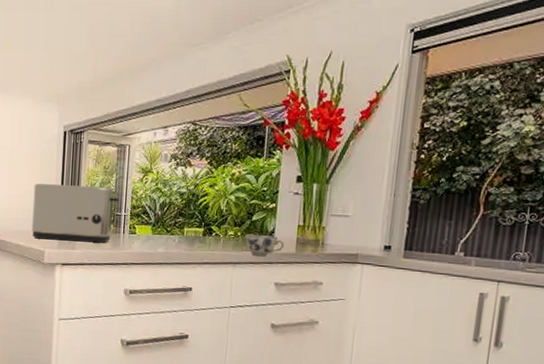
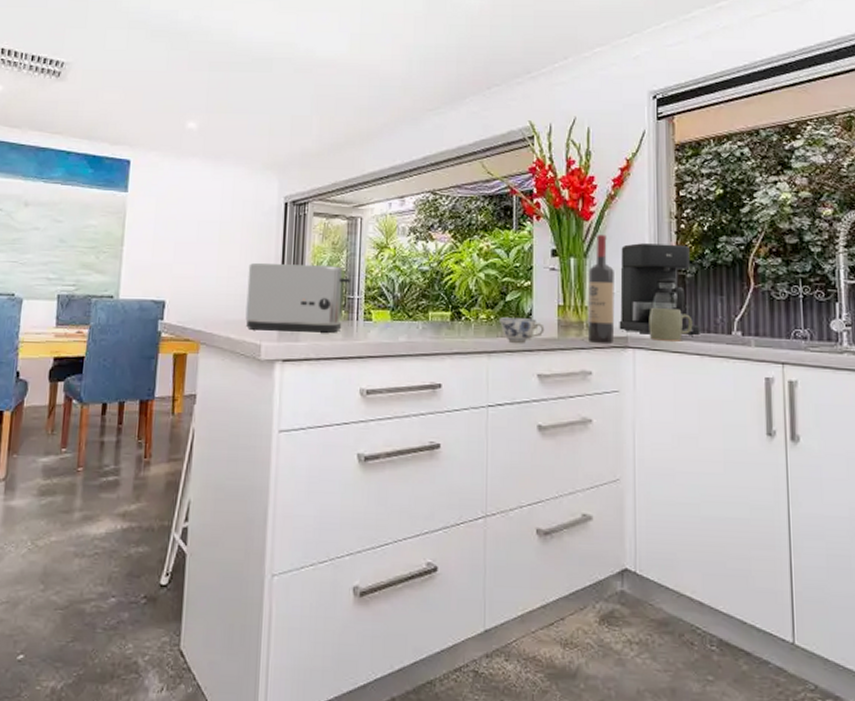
wine bottle: none [321,163,353,260] -> present [587,235,615,345]
coffee maker: none [351,171,427,255] -> present [619,243,700,336]
mug: none [378,229,420,261] -> present [648,307,693,343]

